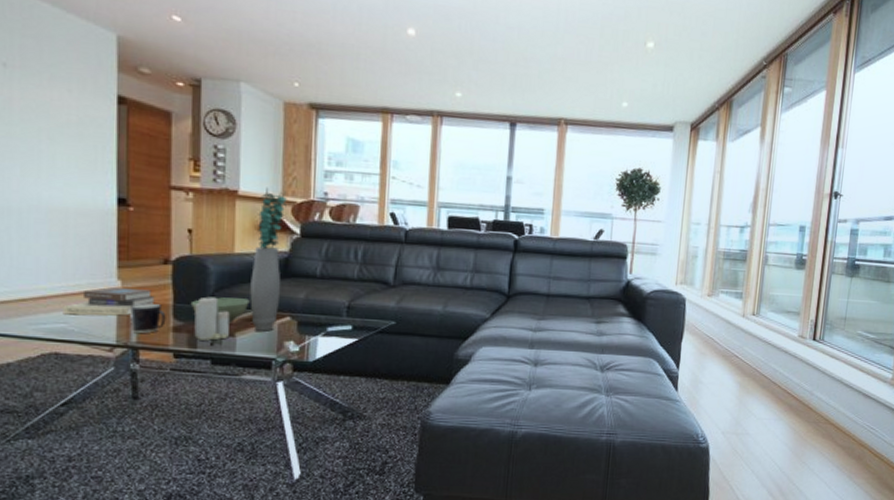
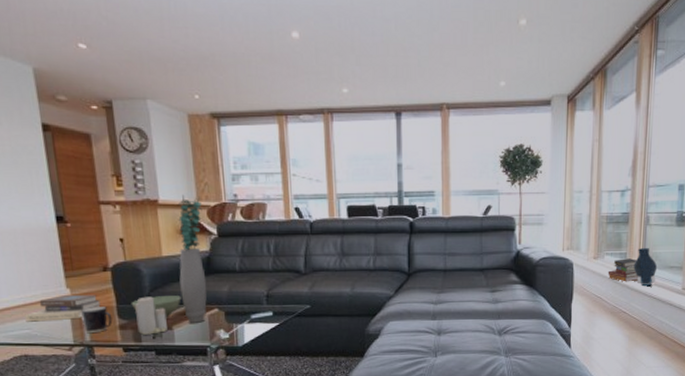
books: none [721,298,753,324] -> present [608,258,638,282]
vase: none [749,289,774,331] -> present [633,248,658,287]

